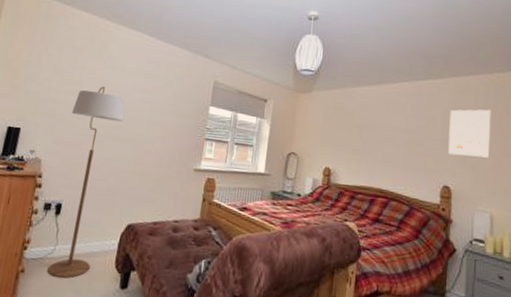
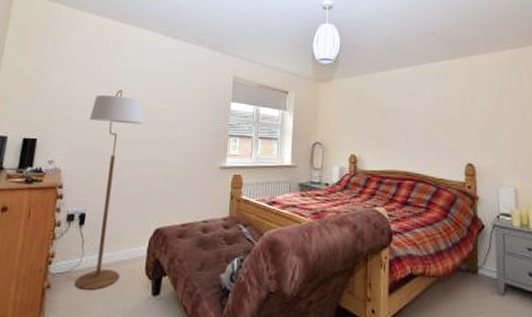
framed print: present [448,109,491,158] -> none [468,85,509,133]

